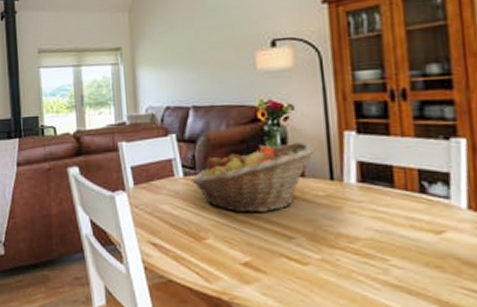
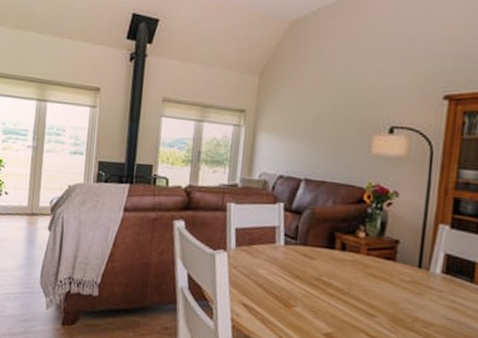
fruit basket: present [191,141,316,213] -> none [290,227,411,289]

